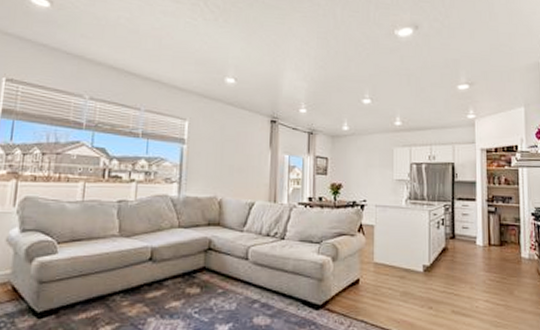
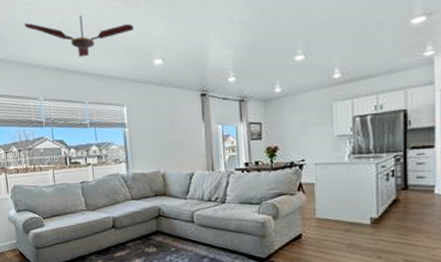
ceiling fan: none [82,12,209,61] -> present [24,15,134,58]

